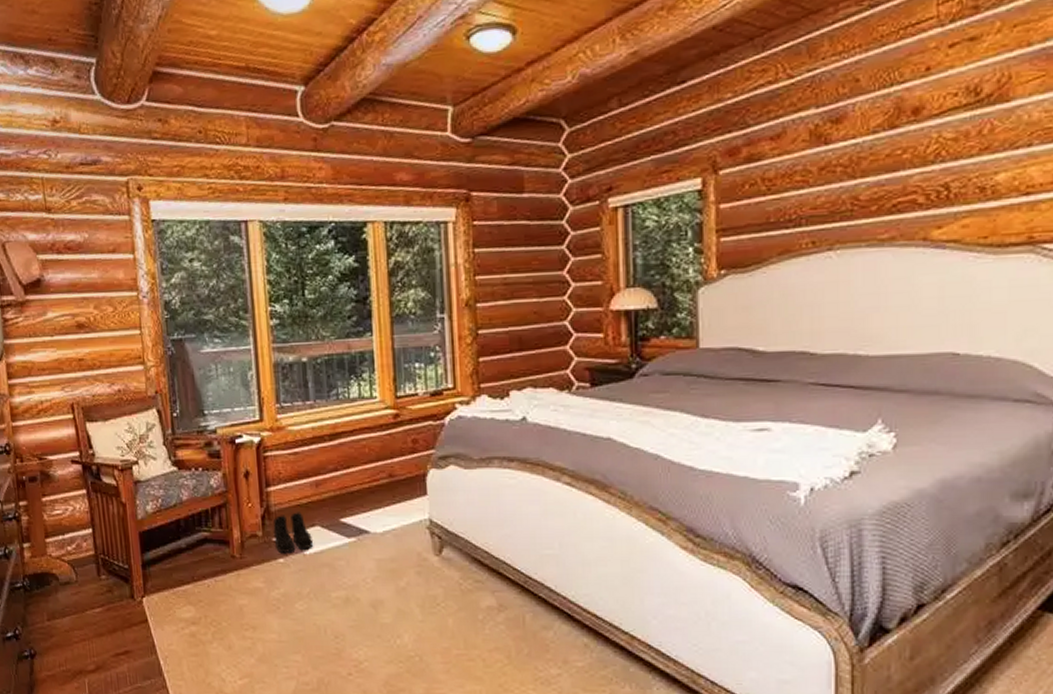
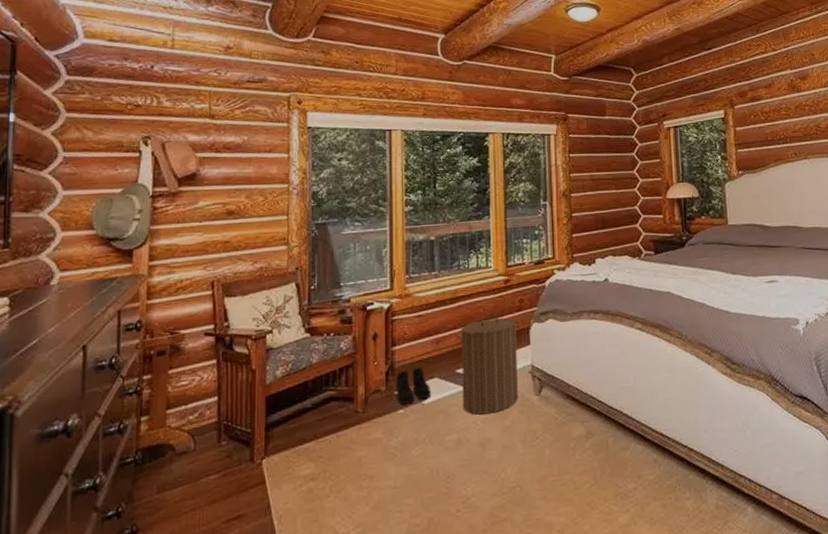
laundry hamper: none [337,453,415,572] -> present [455,312,521,415]

